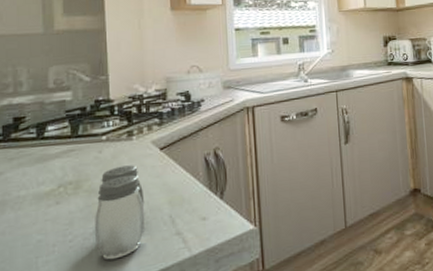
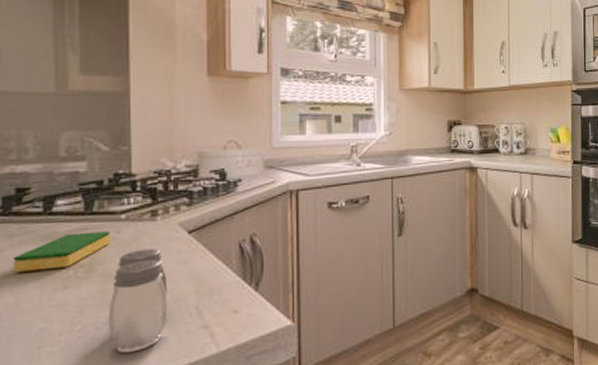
dish sponge: none [12,151,95,191] -> present [12,231,111,272]

